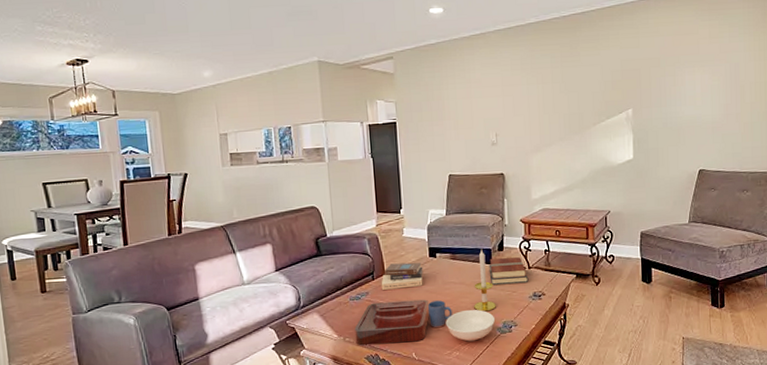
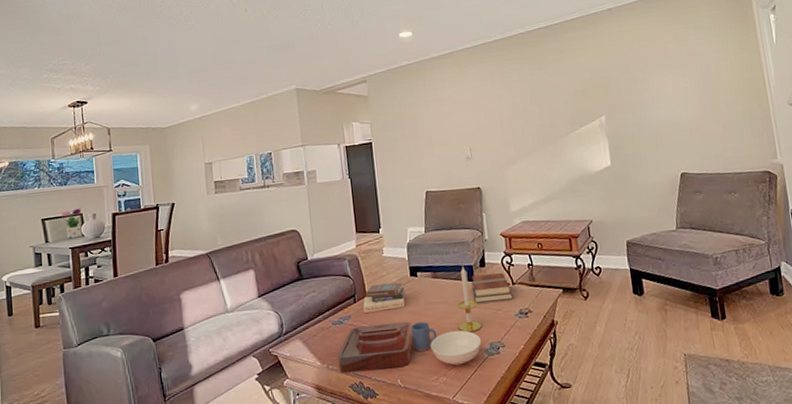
flower arrangement: none [63,174,88,205] -> present [60,208,82,239]

